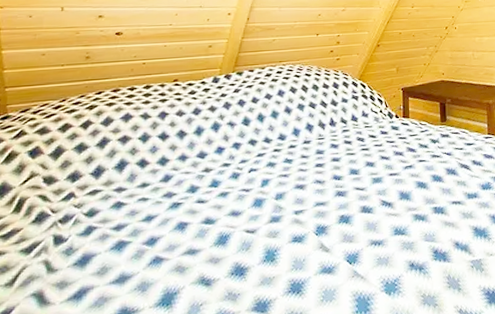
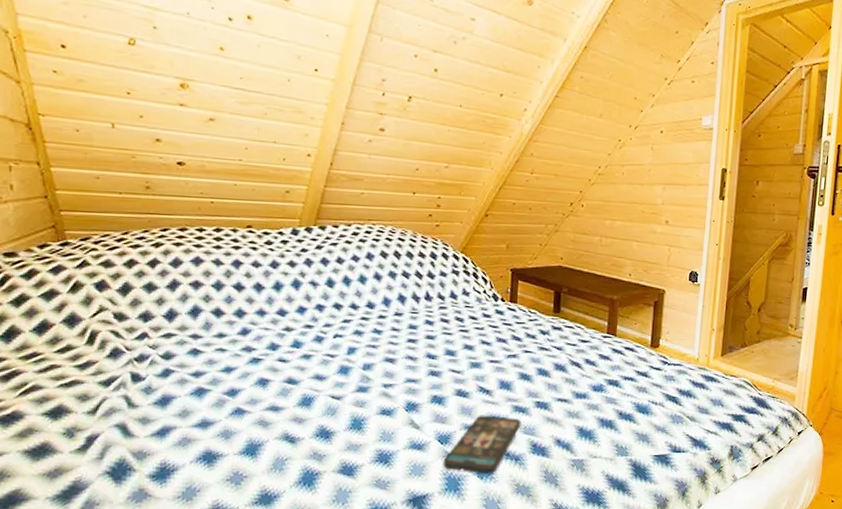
smartphone: none [352,226,422,290] -> present [443,415,522,473]

